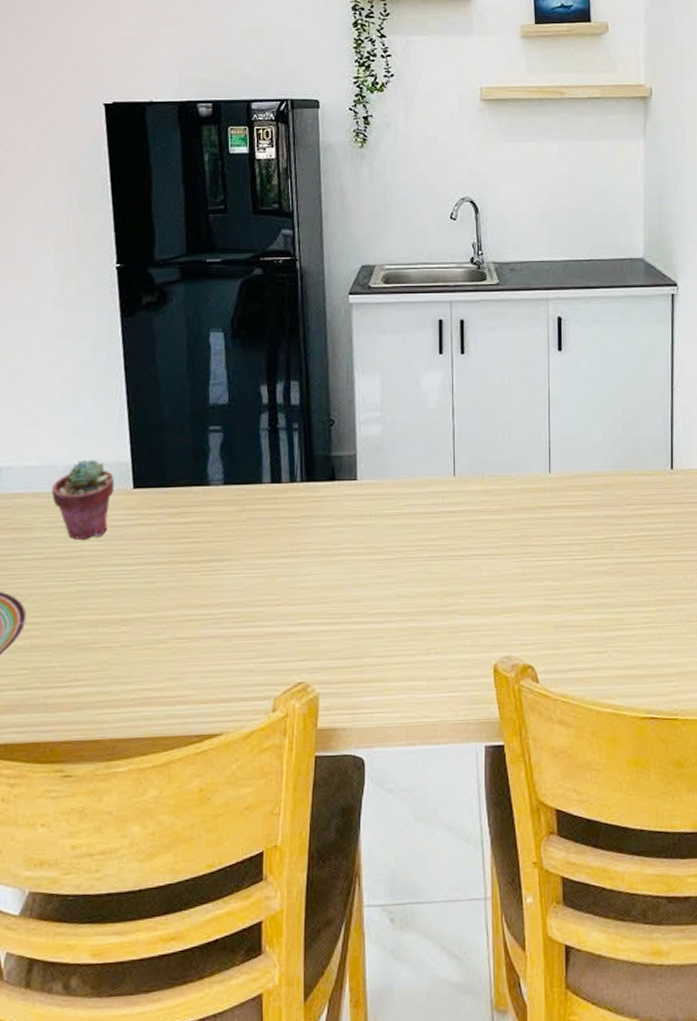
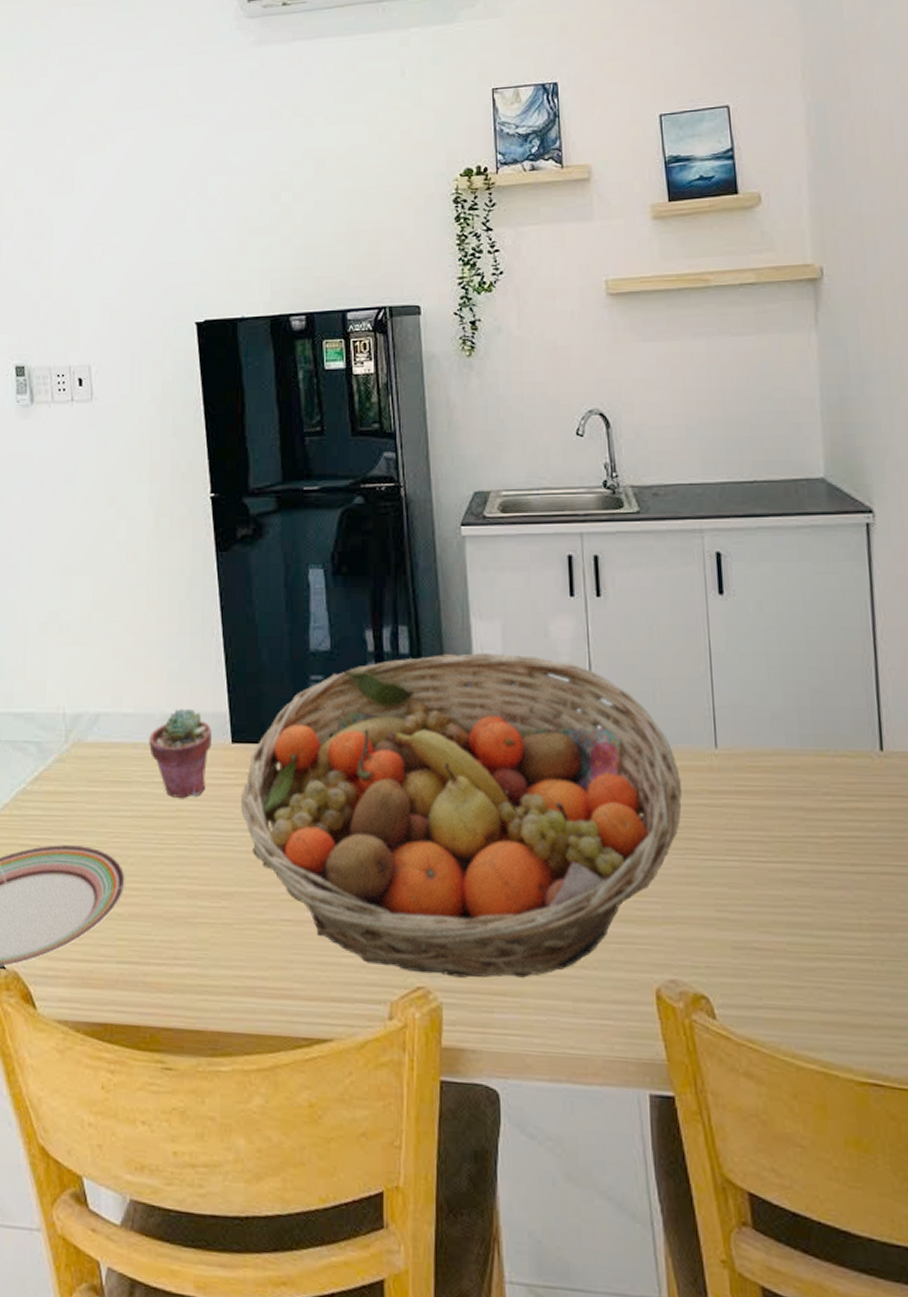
fruit basket: none [141,402,521,672] -> present [241,653,682,978]

